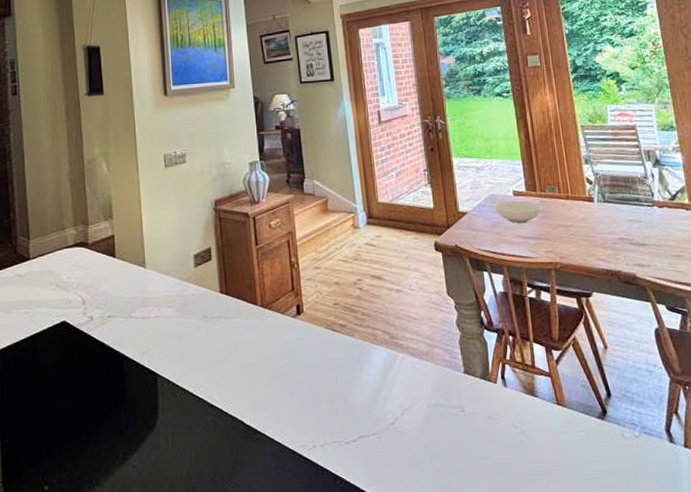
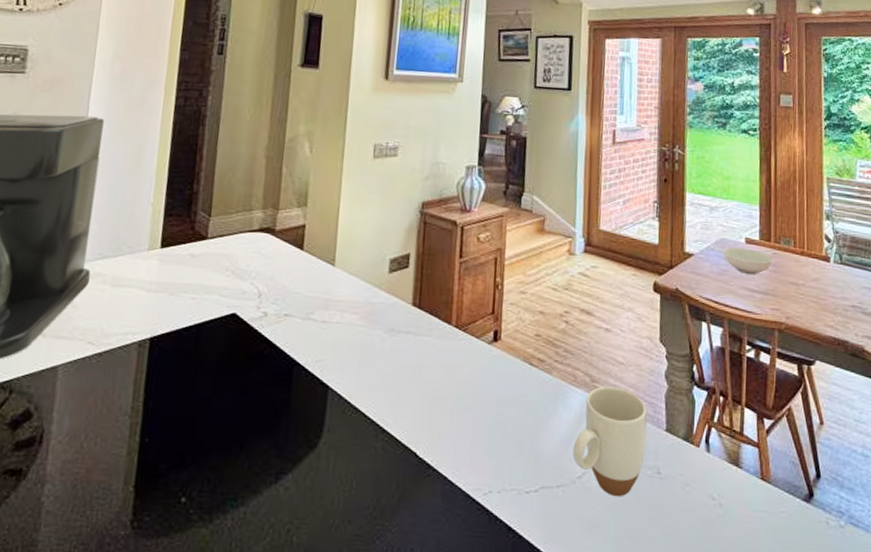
mug: none [382,340,449,436] -> present [572,386,647,496]

